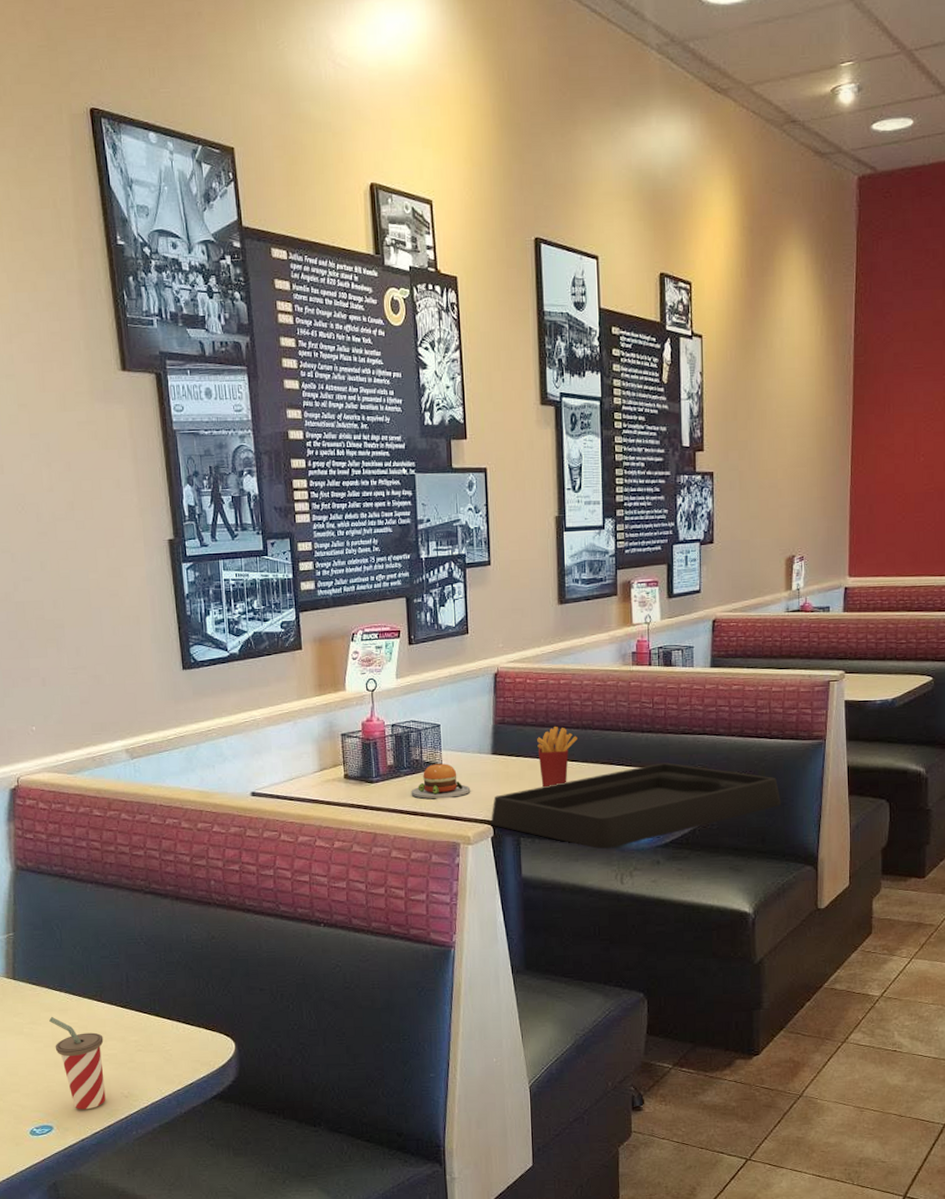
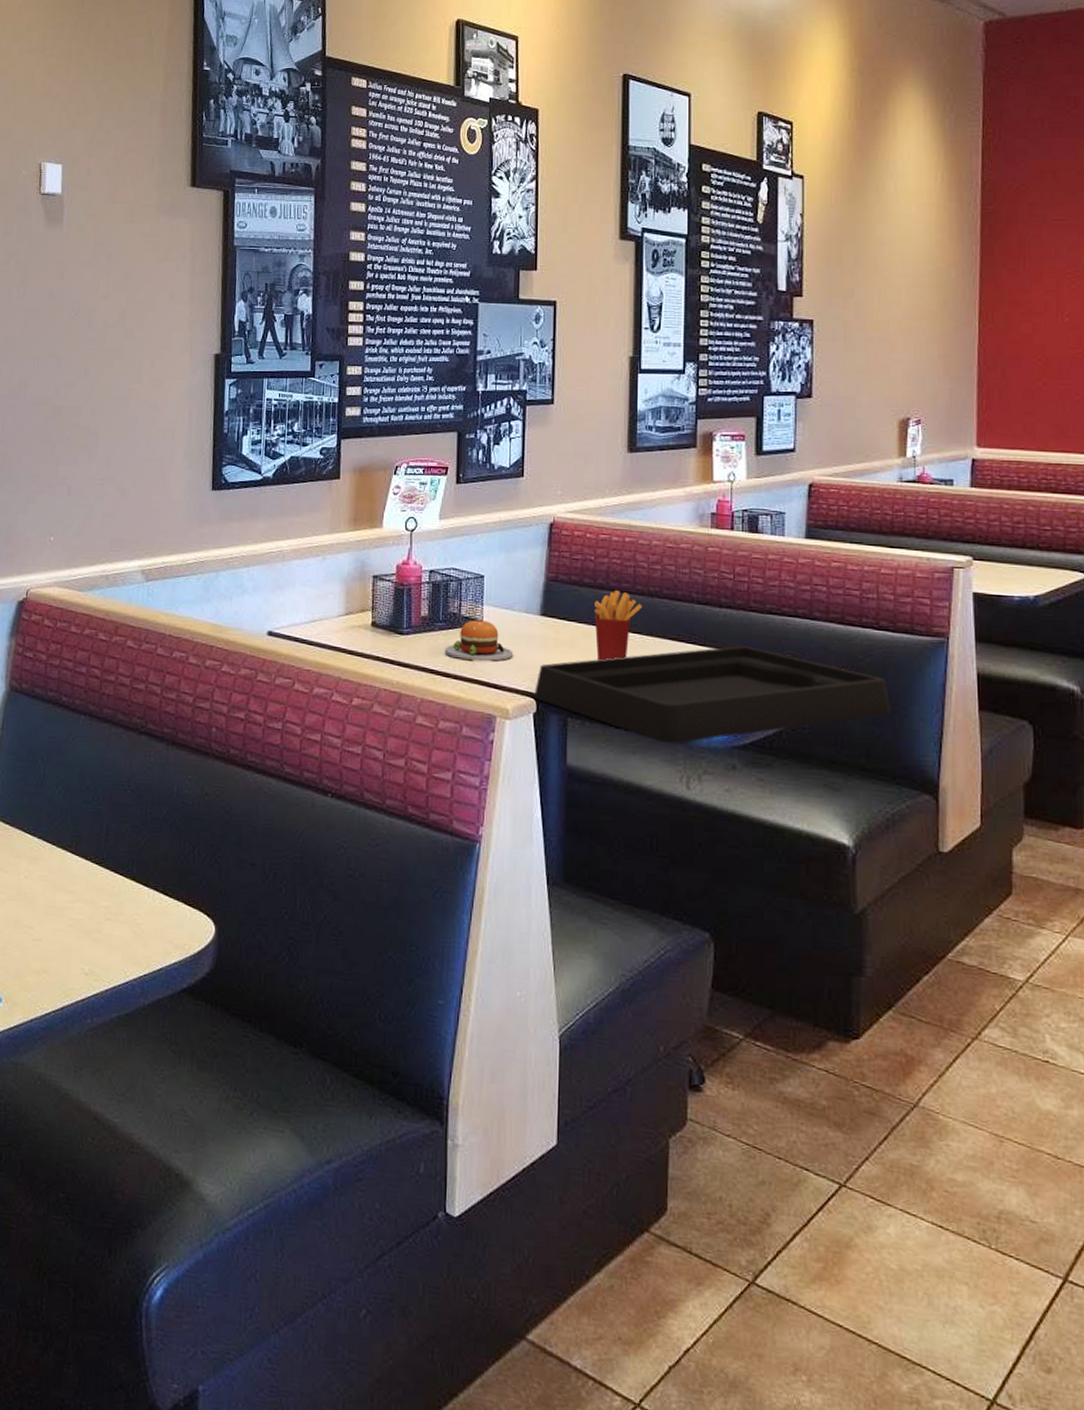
beverage cup: present [49,1016,106,1110] -> none [17,864,72,984]

